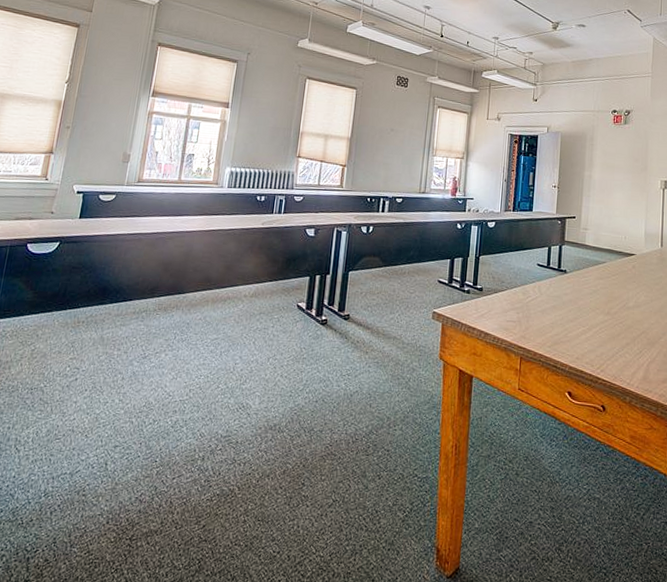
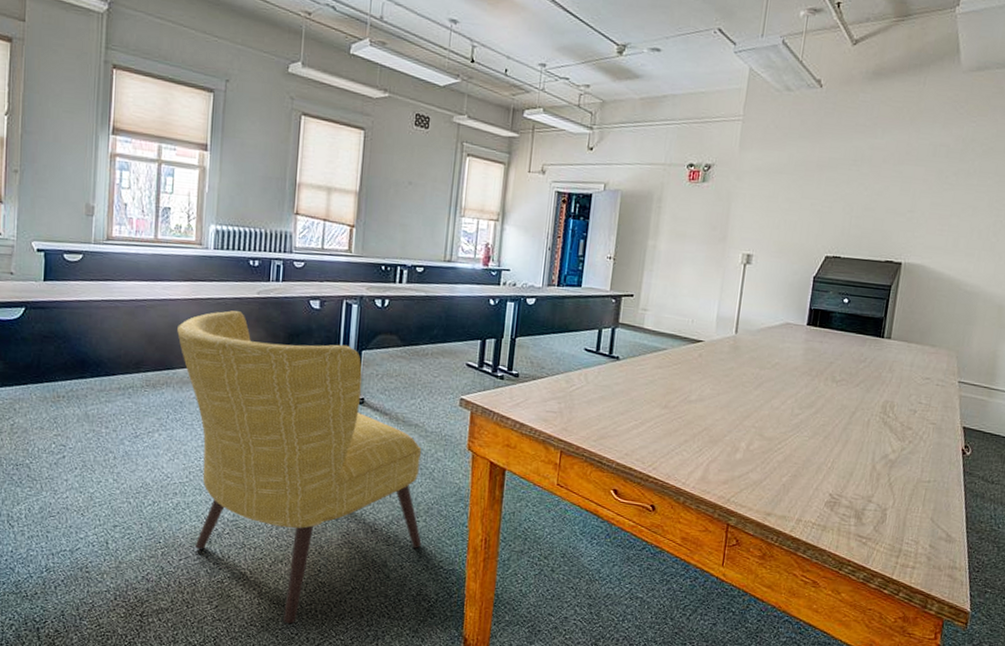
chair: none [188,240,399,542] -> present [177,310,422,624]

